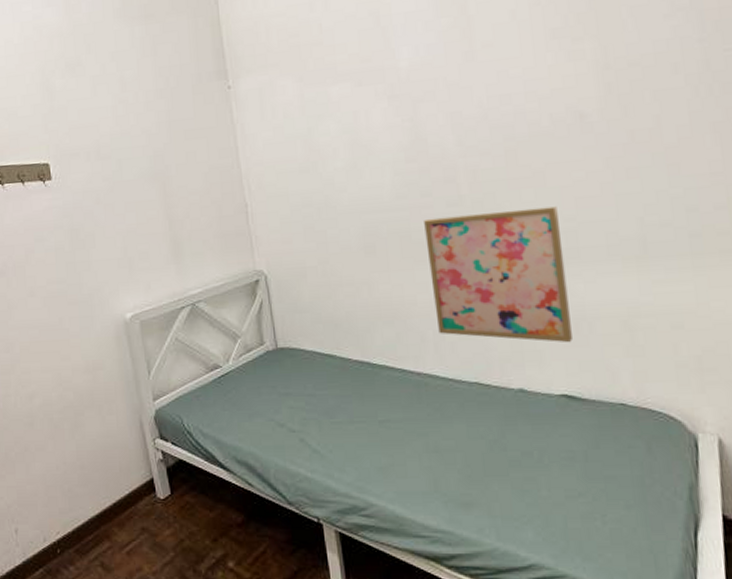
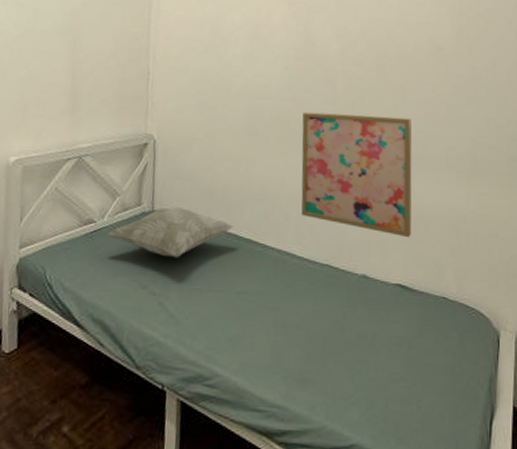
decorative pillow: none [235,341,365,394] -> present [108,207,234,258]

